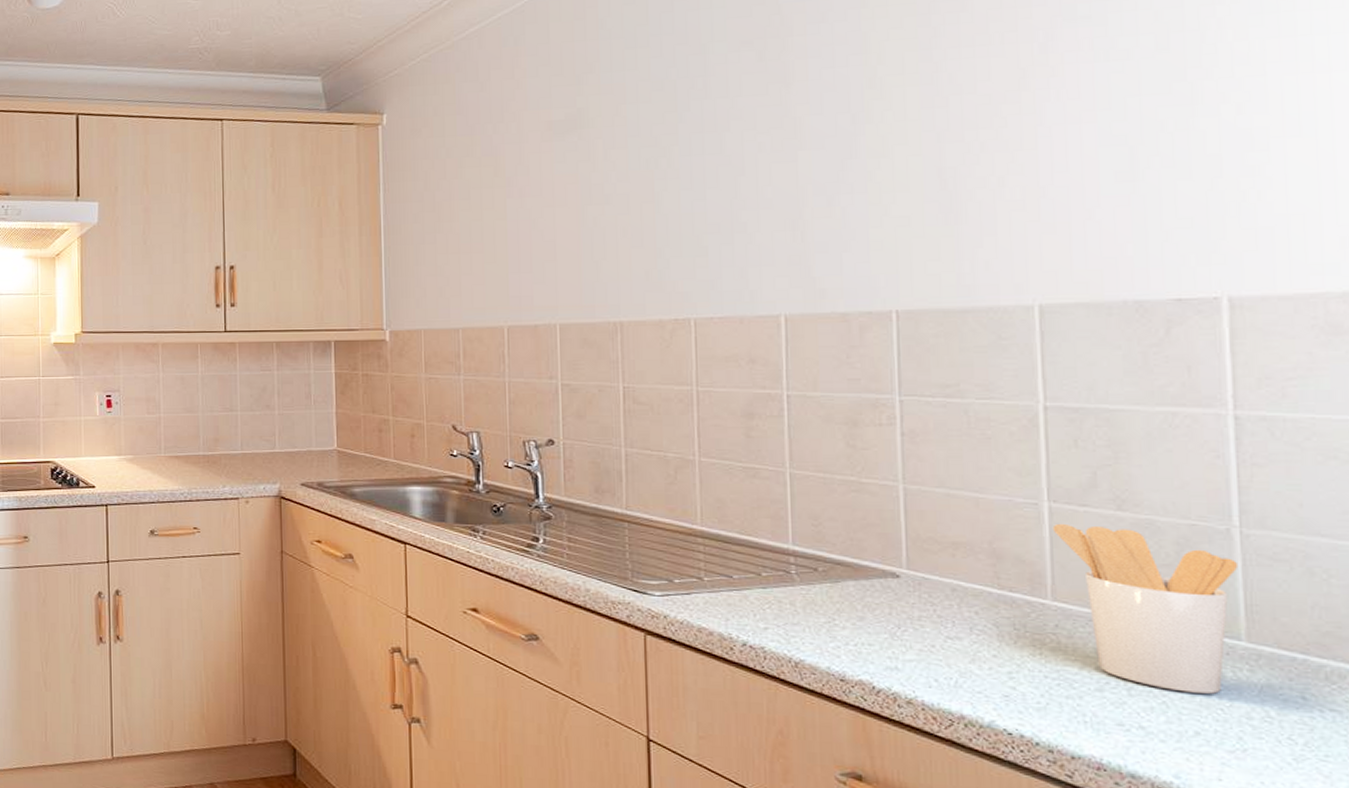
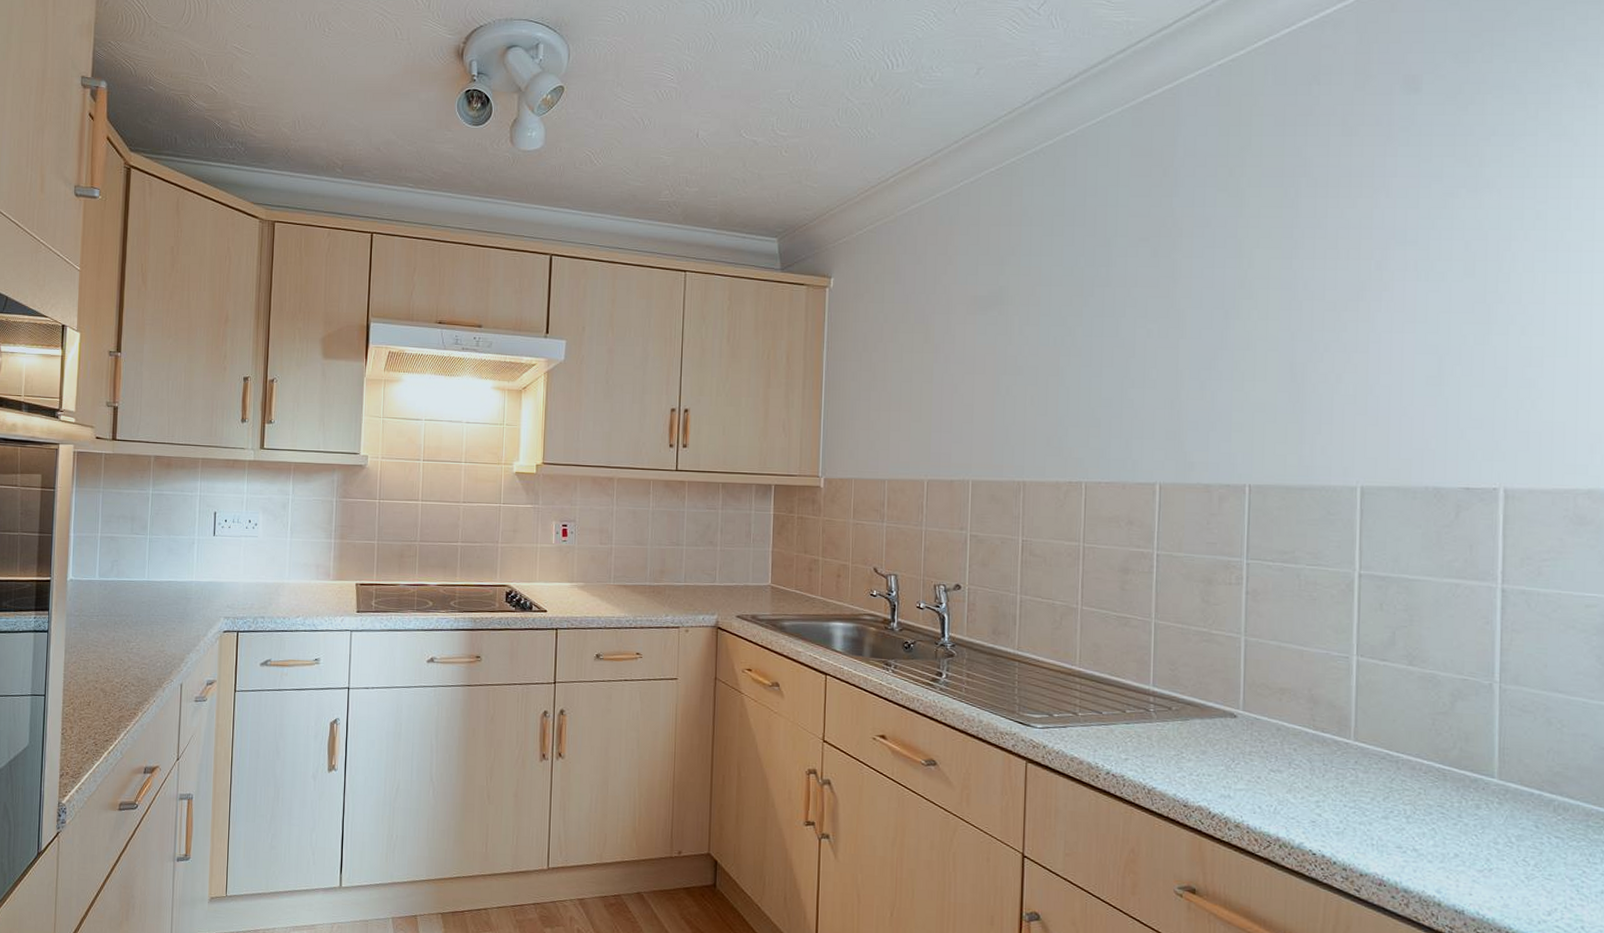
utensil holder: present [1052,523,1237,694] -> none [1358,674,1496,822]

